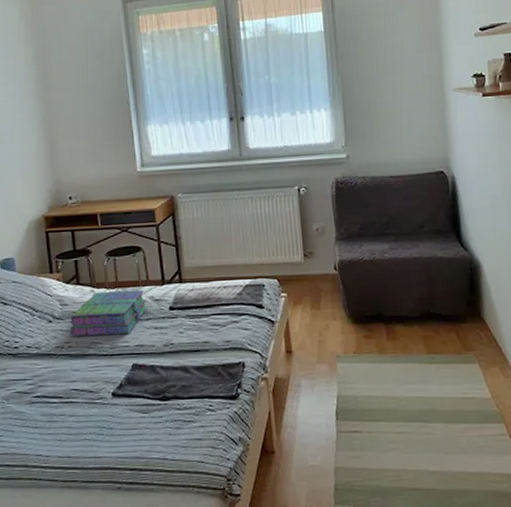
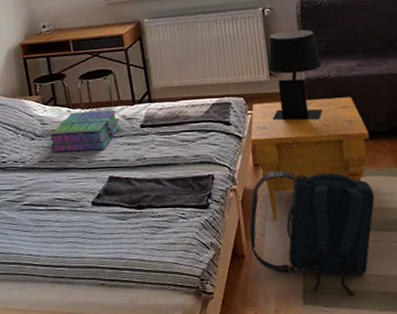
backpack: none [279,357,406,493] -> present [249,170,374,295]
nightstand: none [284,280,401,413] -> present [251,97,369,221]
table lamp: none [302,210,356,305] -> present [268,29,323,121]

